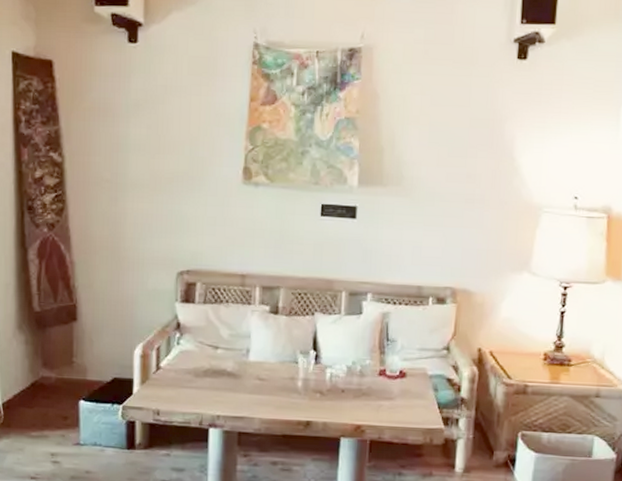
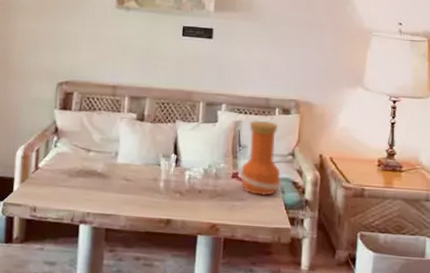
vase: none [387,311,434,394] -> present [239,120,281,196]

